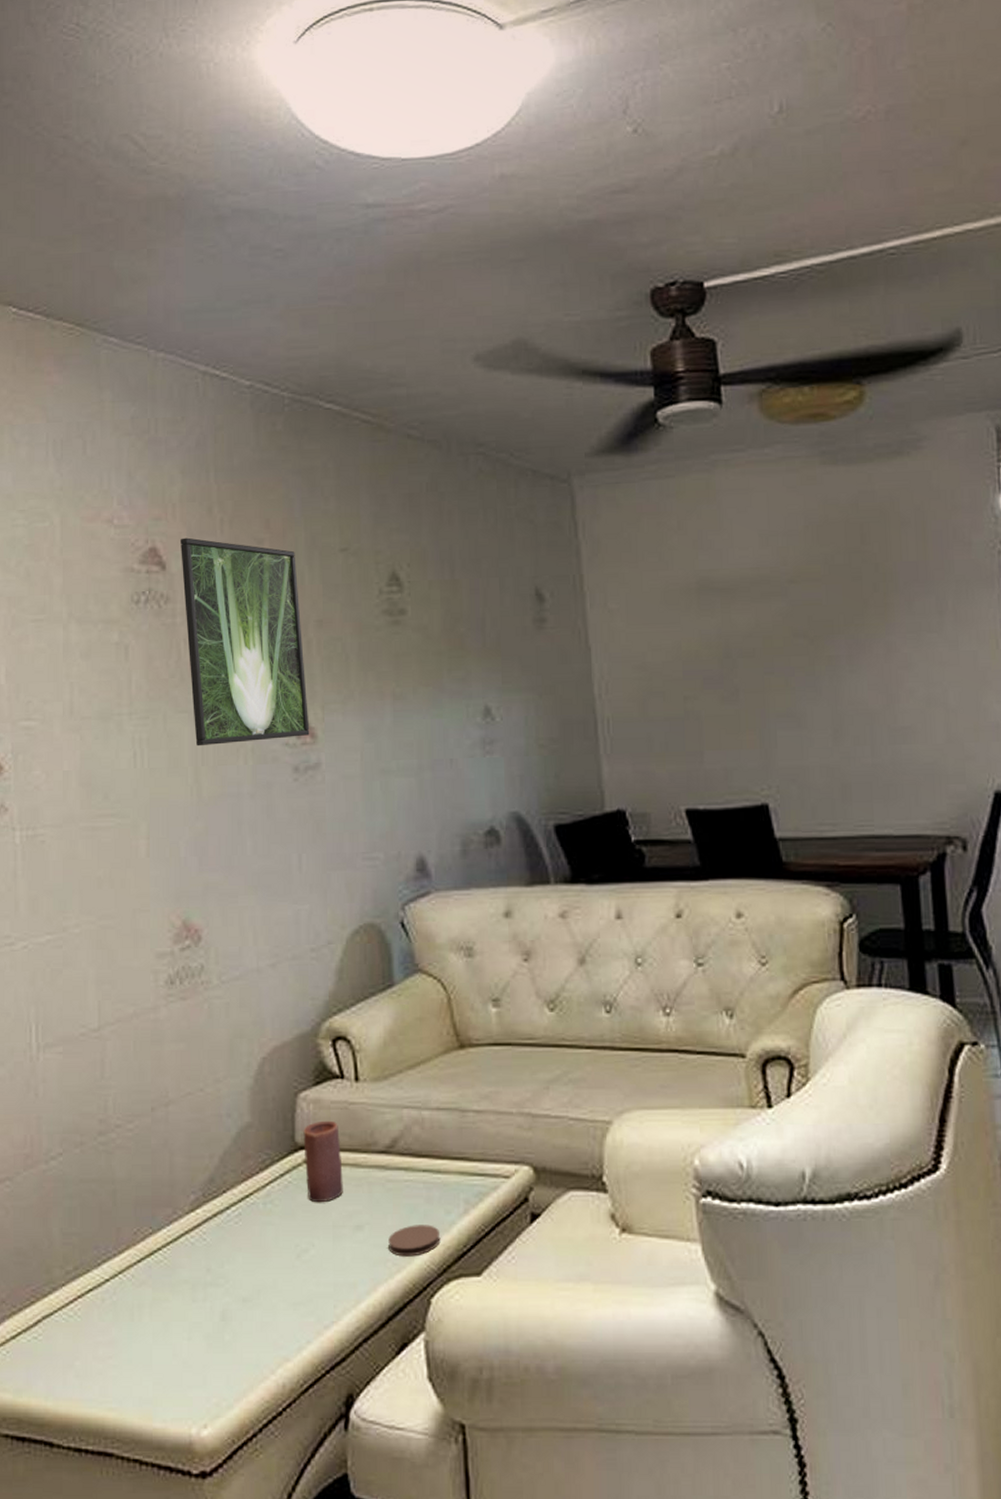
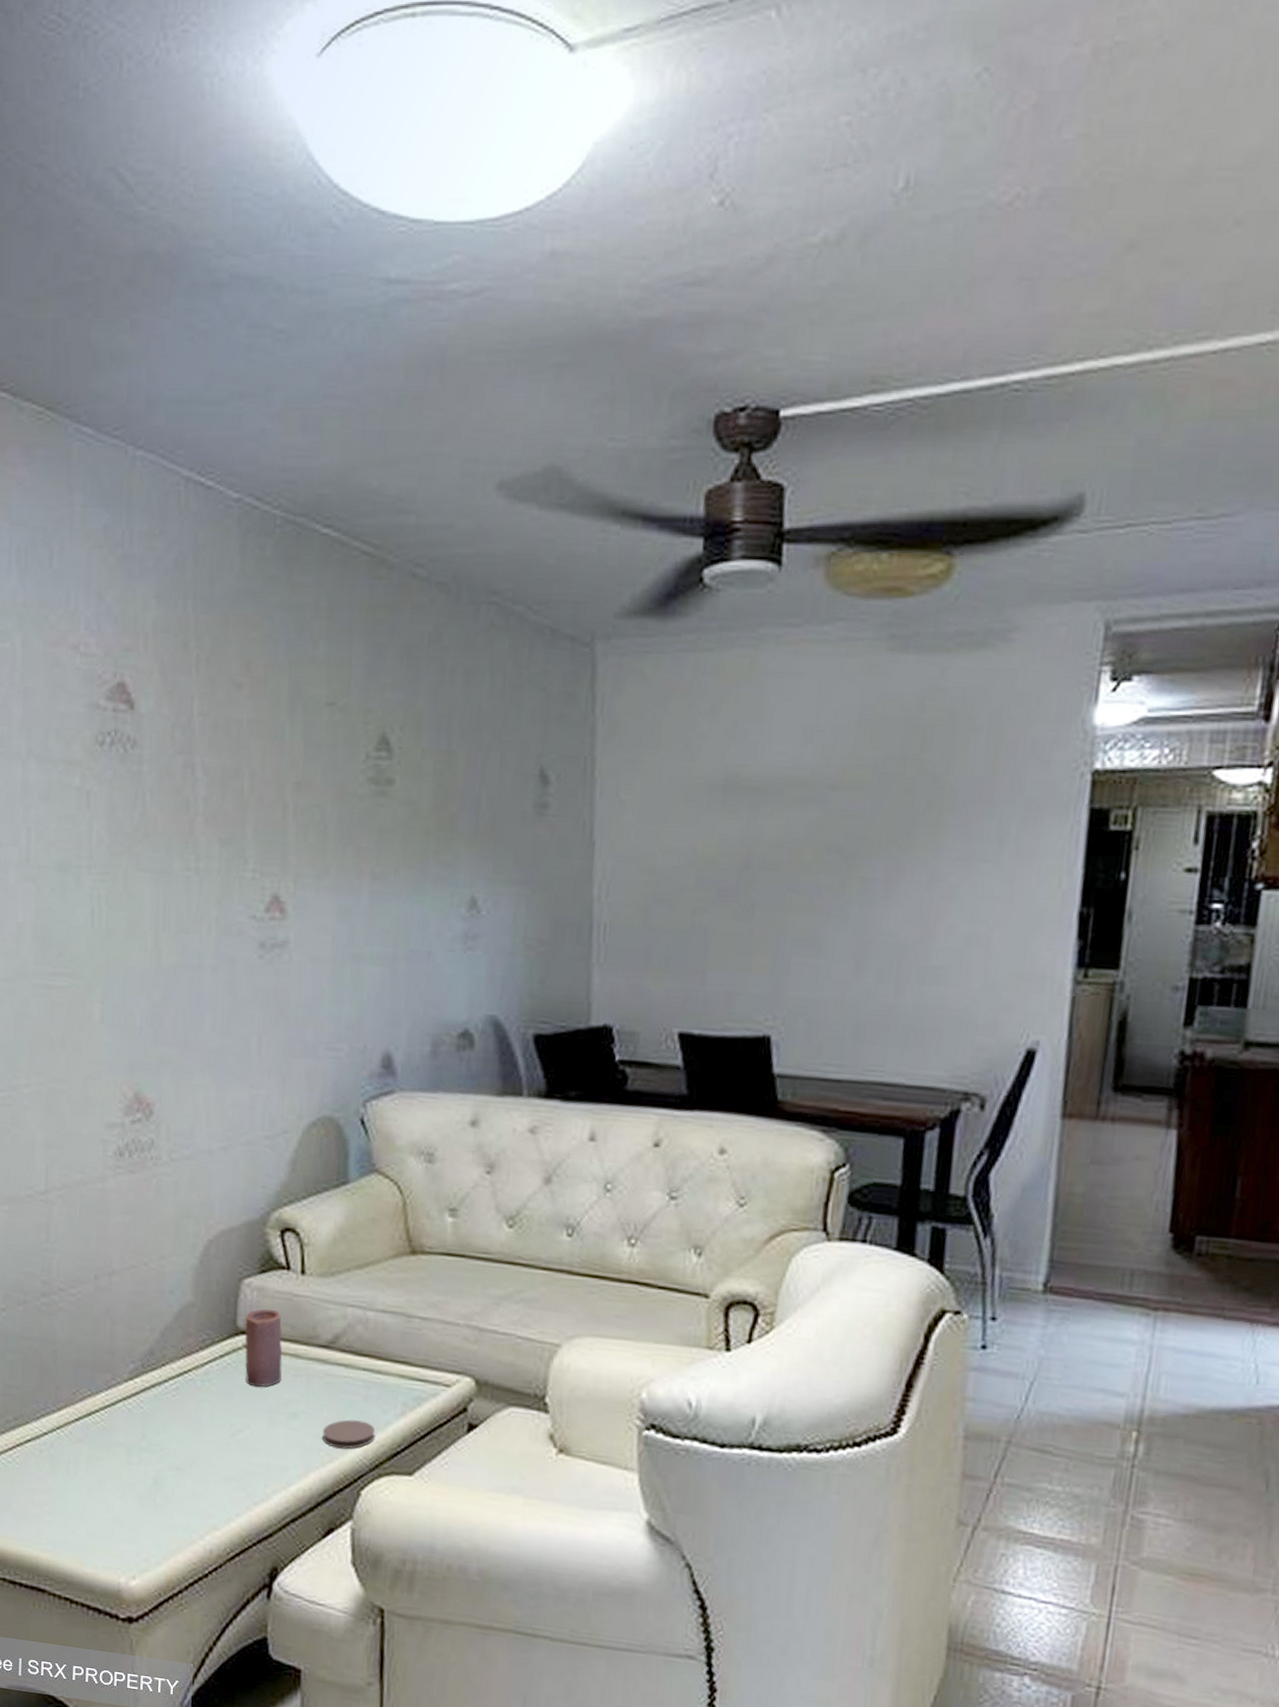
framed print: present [181,537,310,747] -> none [151,674,280,911]

